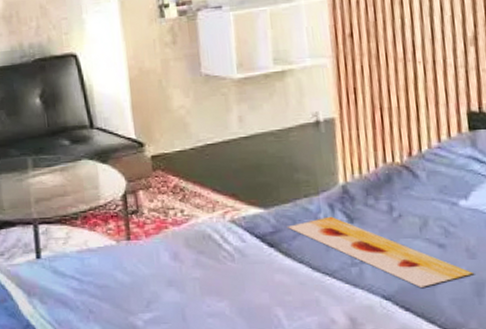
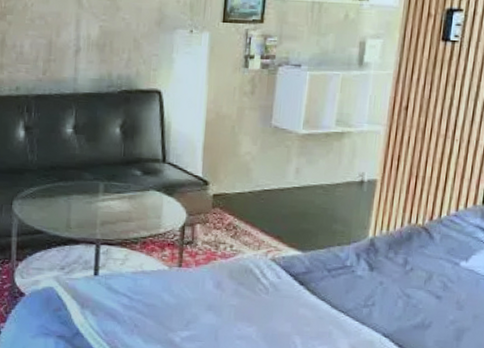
painting: present [287,216,473,287] -> none [318,264,458,330]

